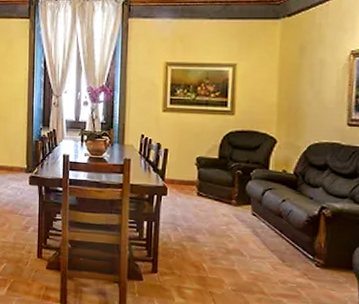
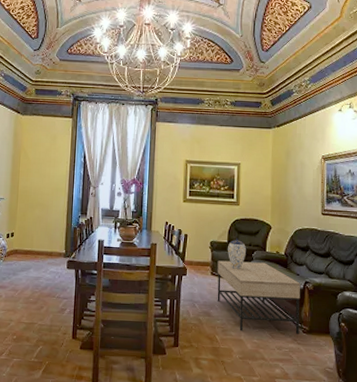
coffee table: none [204,179,314,268] -> present [217,260,301,334]
decorative urn: none [219,153,243,191] -> present [228,238,247,270]

